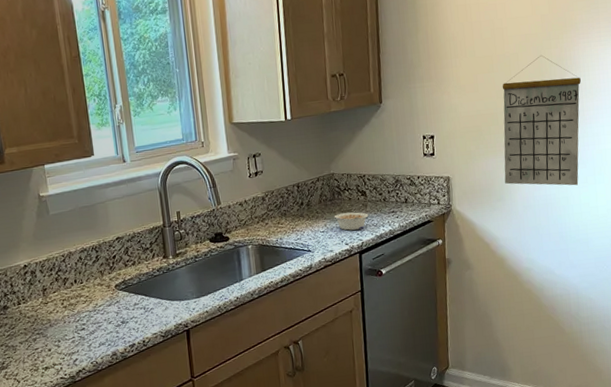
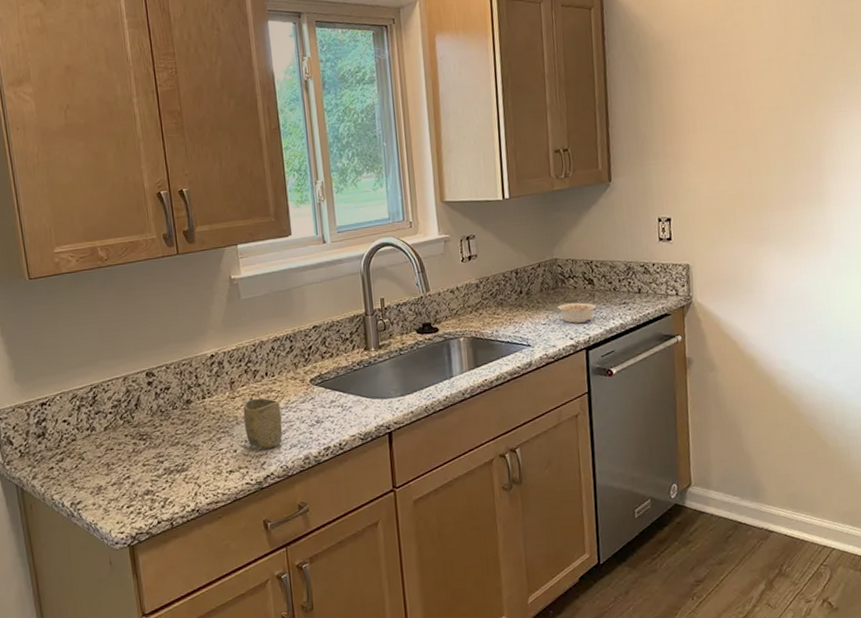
cup: none [55,303,92,347] -> present [243,398,283,449]
calendar: present [502,55,581,186] -> none [748,130,840,277]

